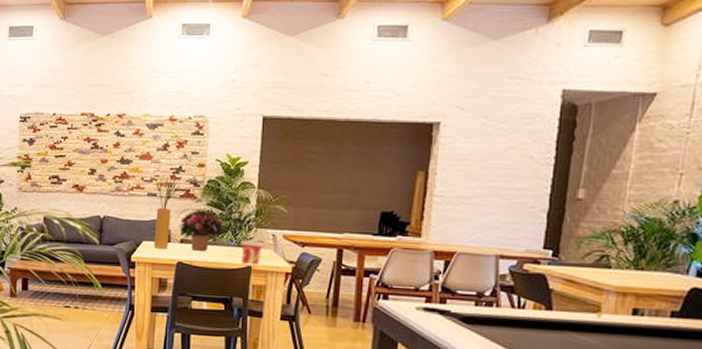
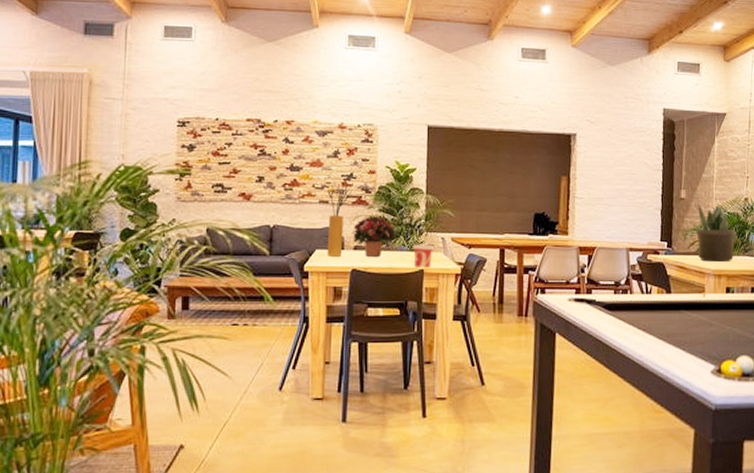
planter: none [595,204,656,278] -> present [696,202,736,262]

